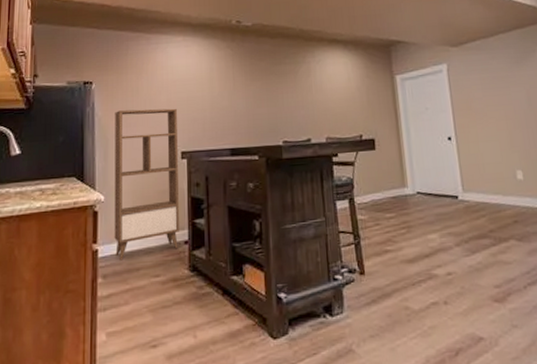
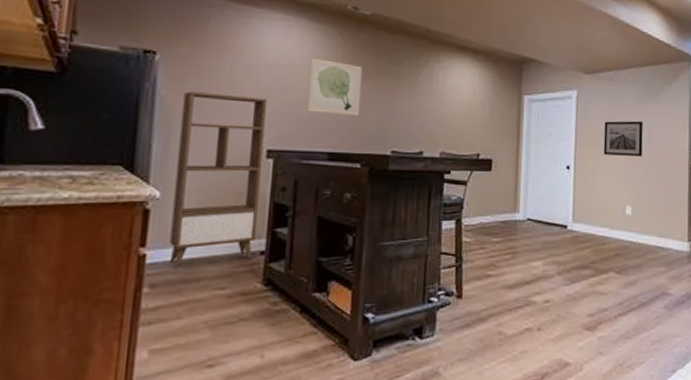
wall art: none [208,69,252,116] -> present [307,57,363,116]
wall art: none [479,84,525,122] -> present [604,120,643,156]

